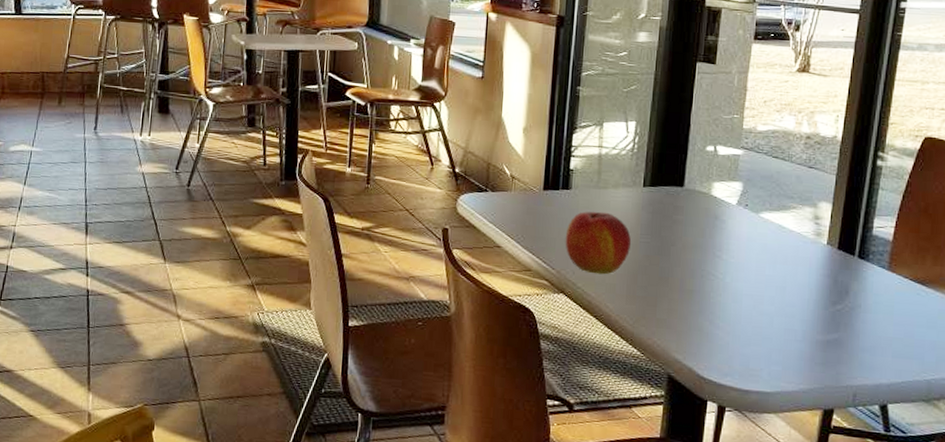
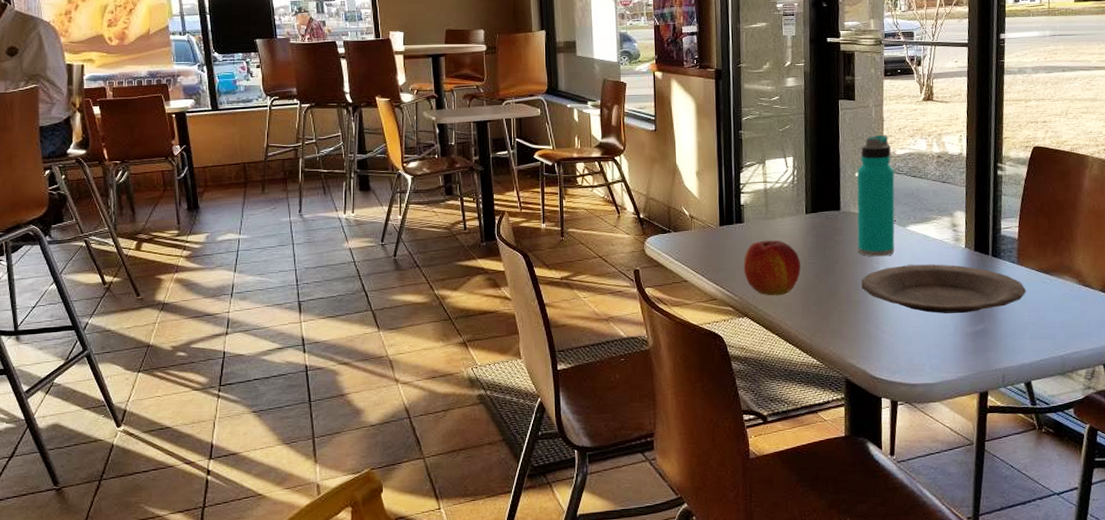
water bottle: none [698,106,753,244] -> present [857,134,895,257]
plate: none [698,256,895,319] -> present [861,264,1026,314]

